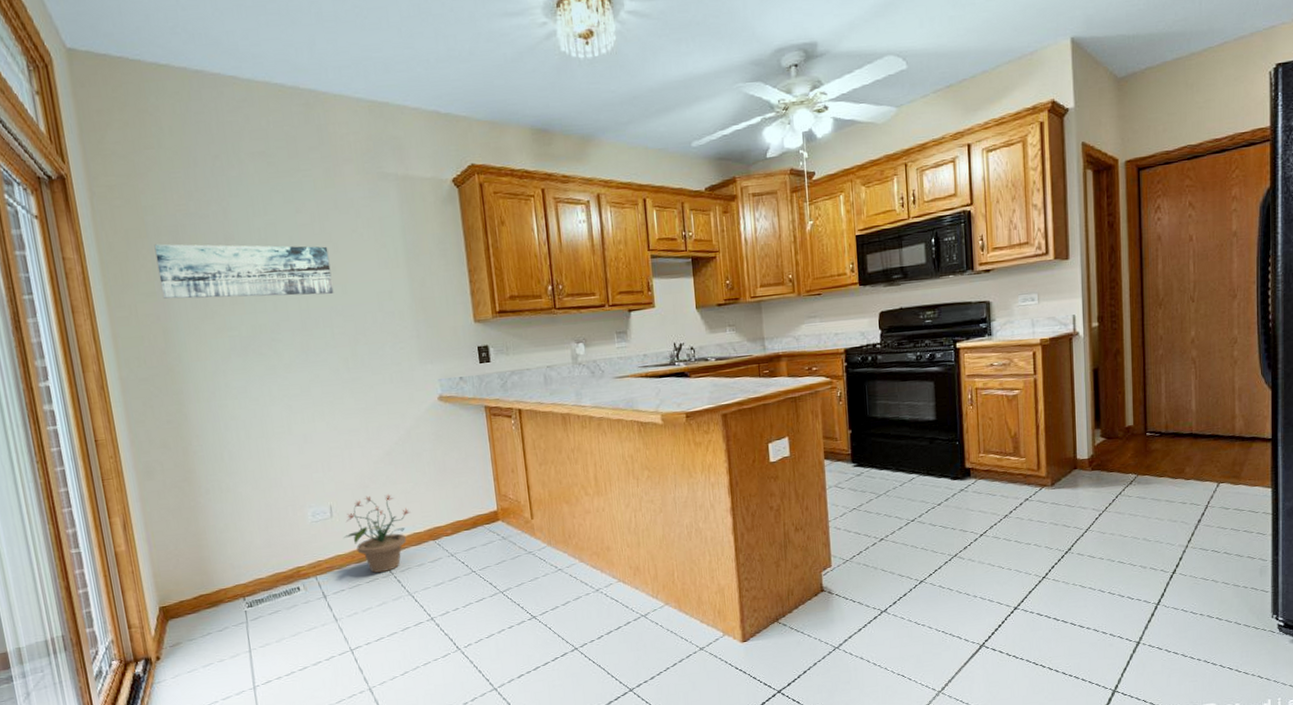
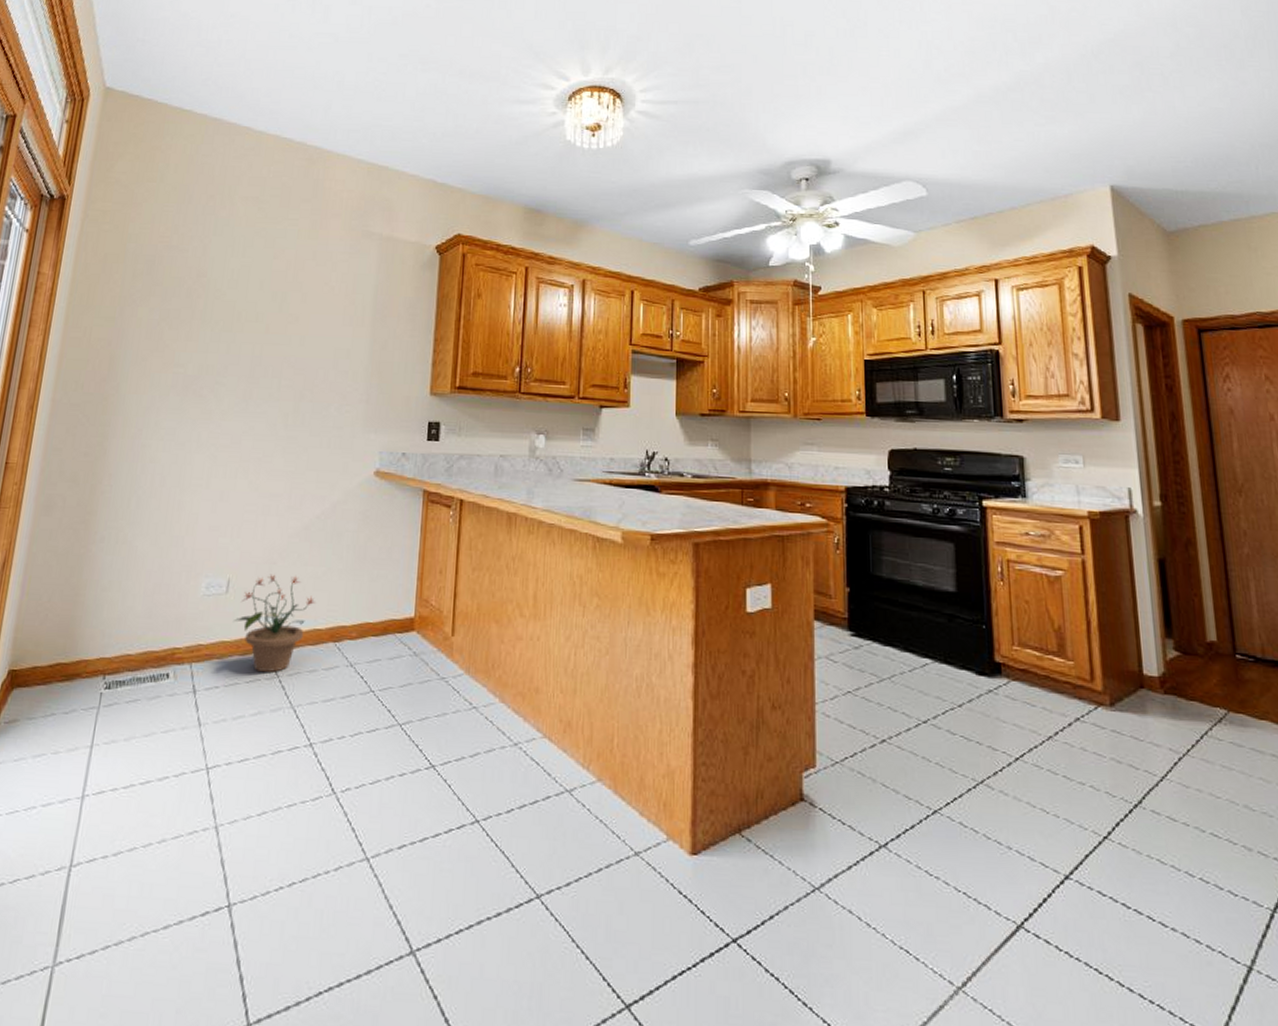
wall art: present [154,244,334,299] -> none [120,271,296,343]

